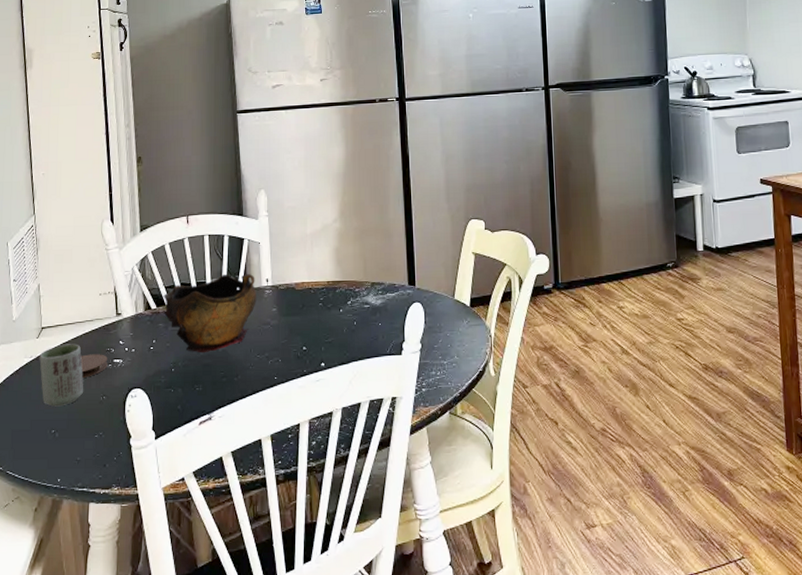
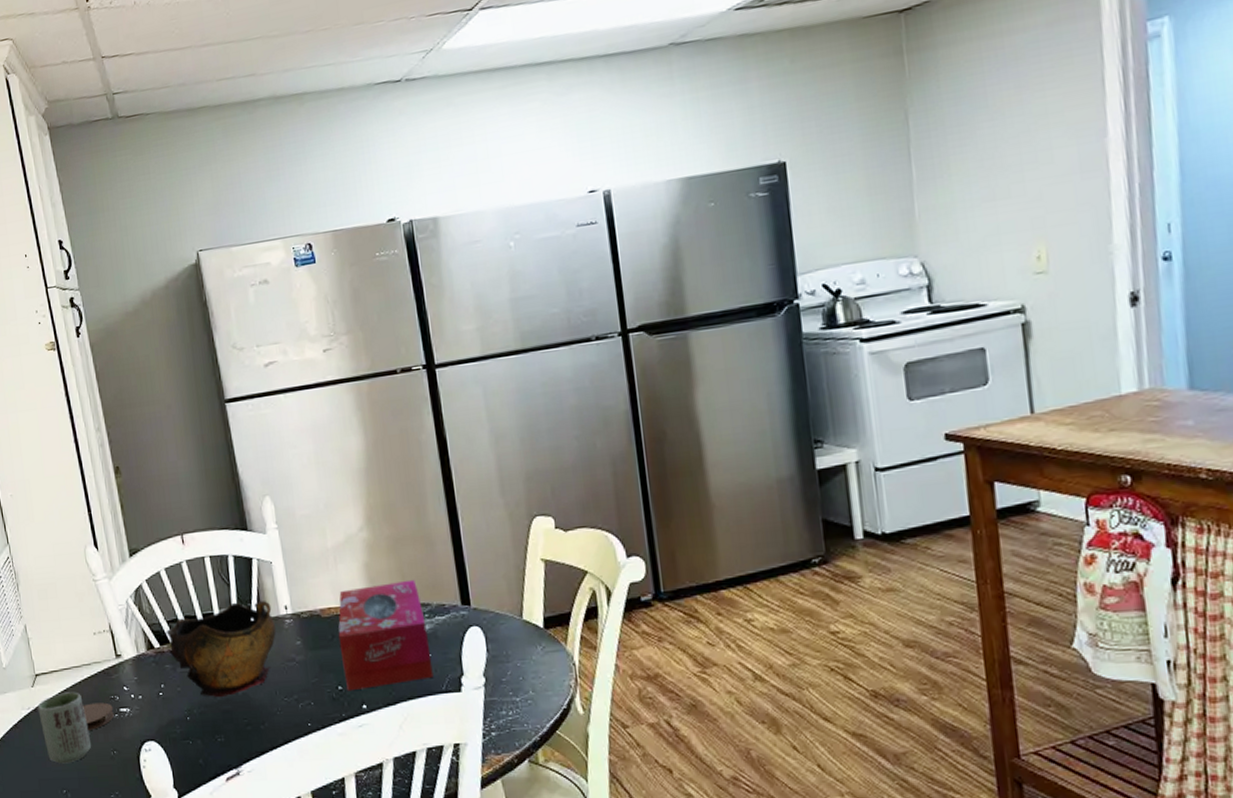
tissue box: none [308,263,381,352] -> present [338,579,434,692]

